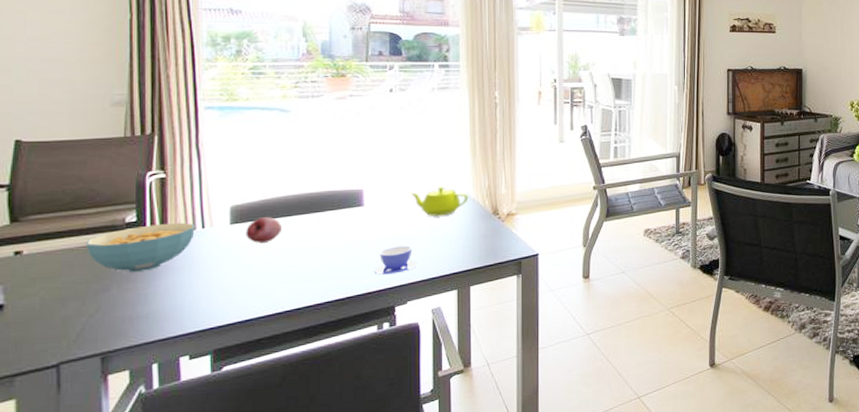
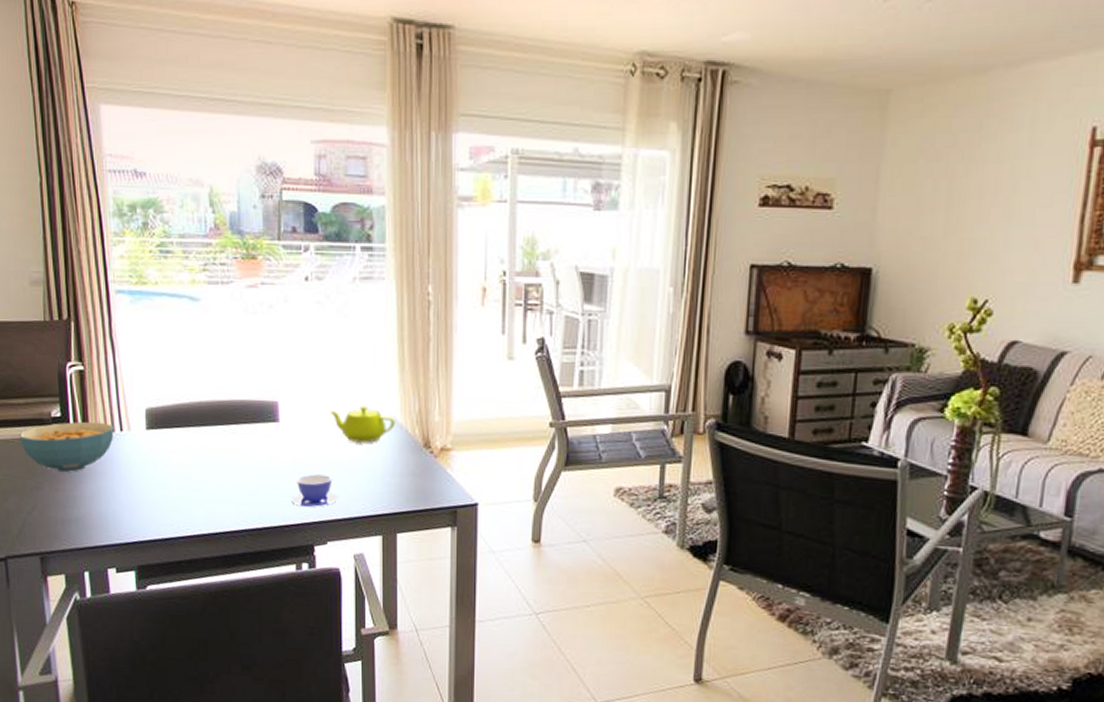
fruit: present [246,217,283,243] -> none [161,424,197,455]

